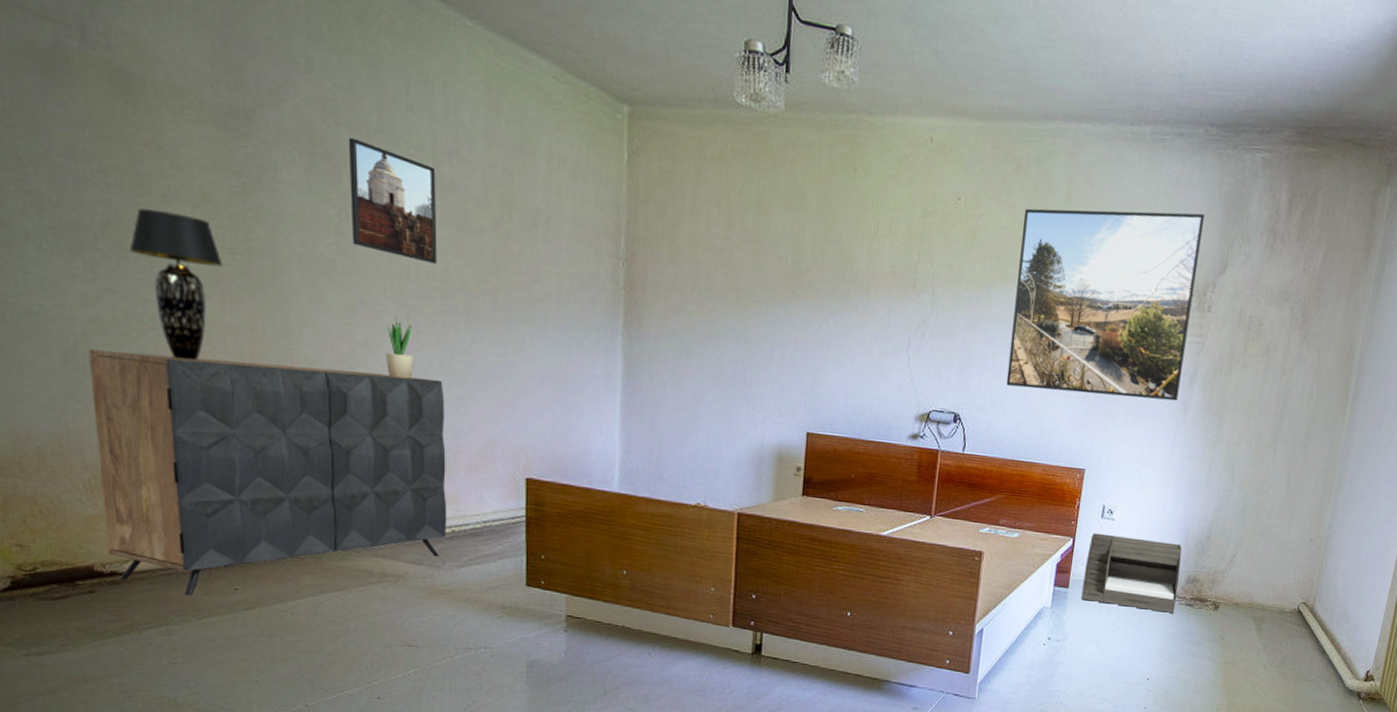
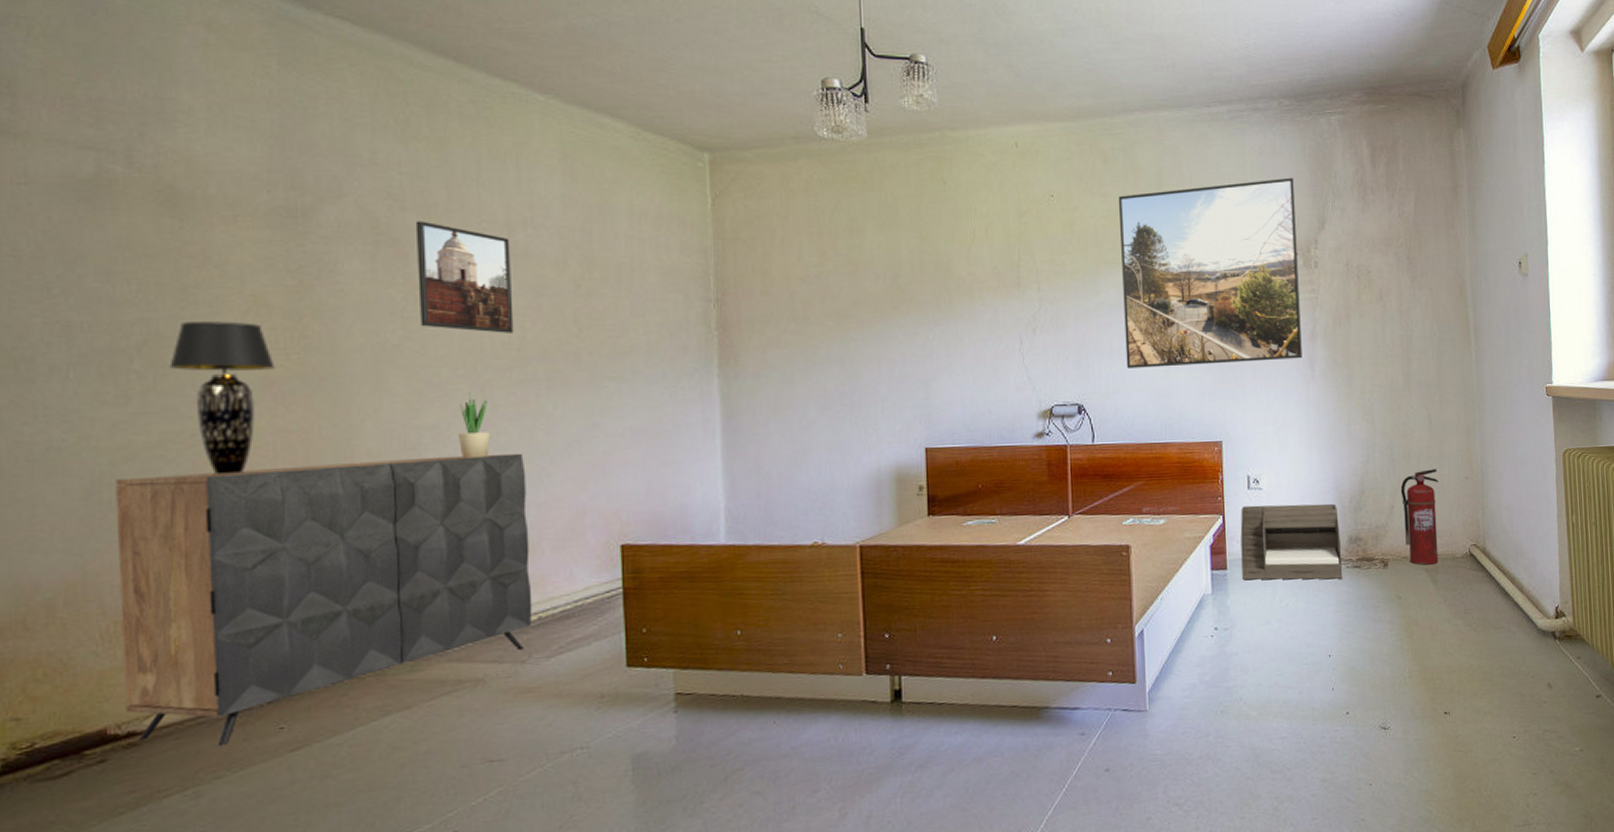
fire extinguisher: none [1239,526,1285,615] -> present [1400,469,1439,566]

